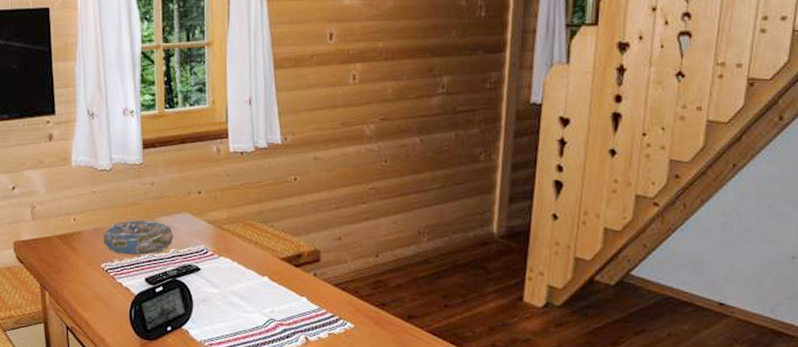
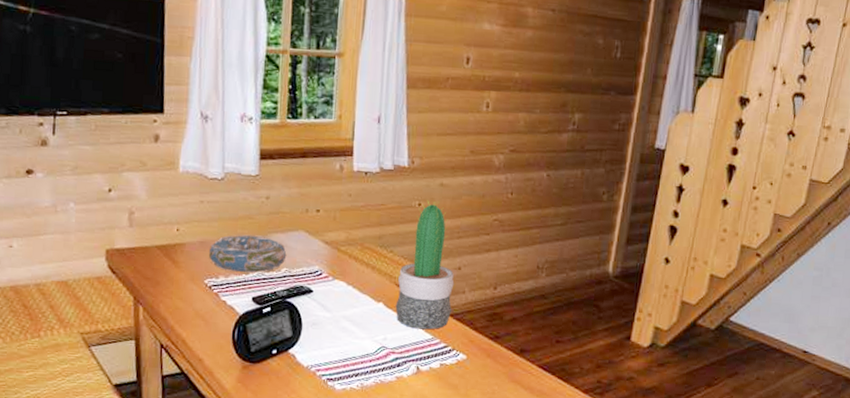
potted cactus: none [280,174,336,301] -> present [395,200,455,330]

